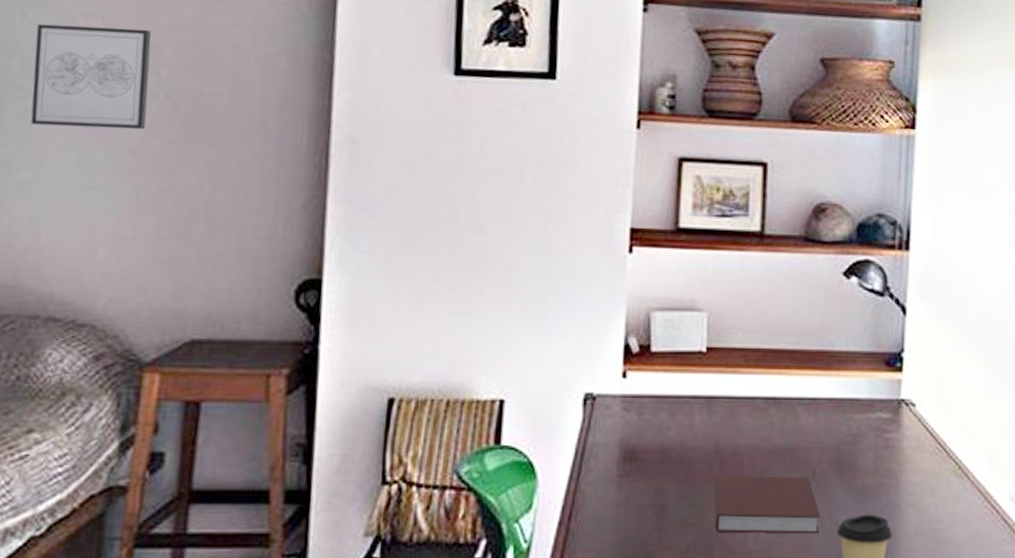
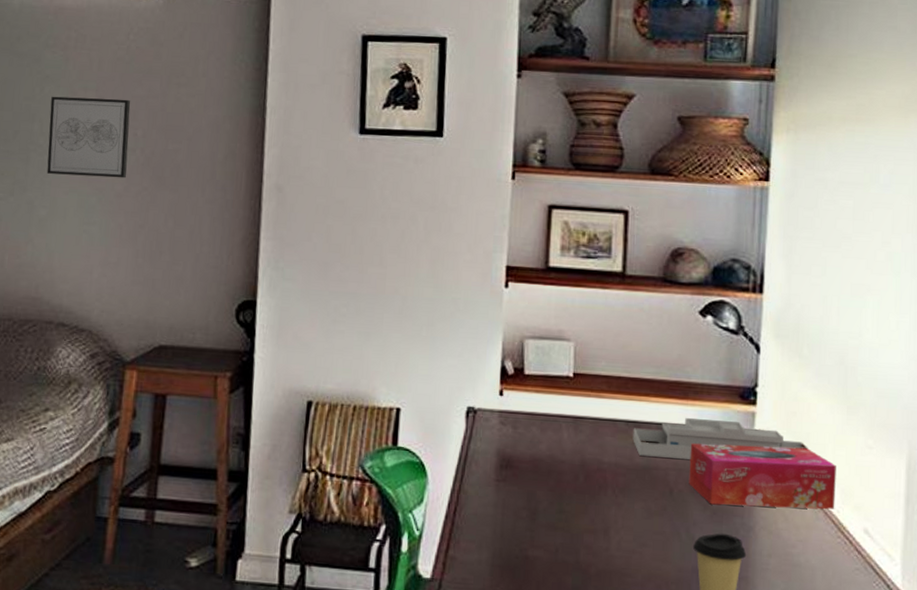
notebook: present [714,476,821,534] -> none [580,487,678,547]
desk organizer: none [772,389,955,436] -> present [633,417,808,459]
tissue box: none [832,415,983,484] -> present [689,443,836,510]

